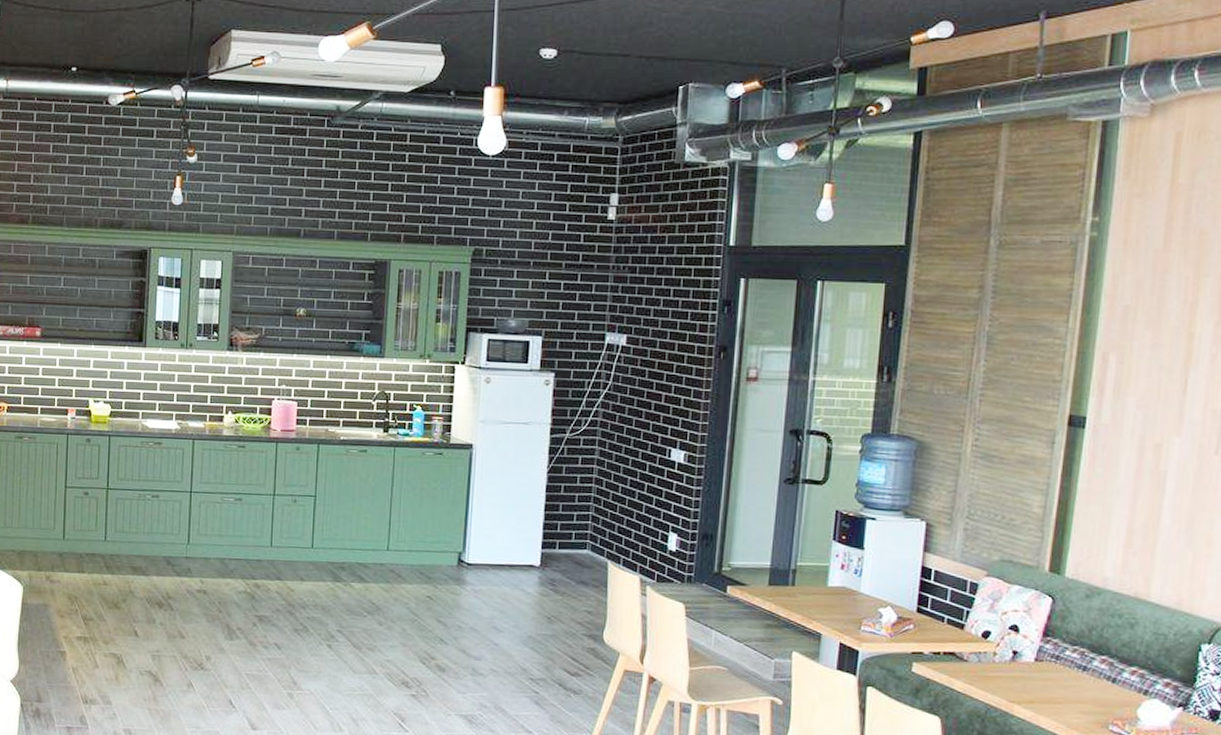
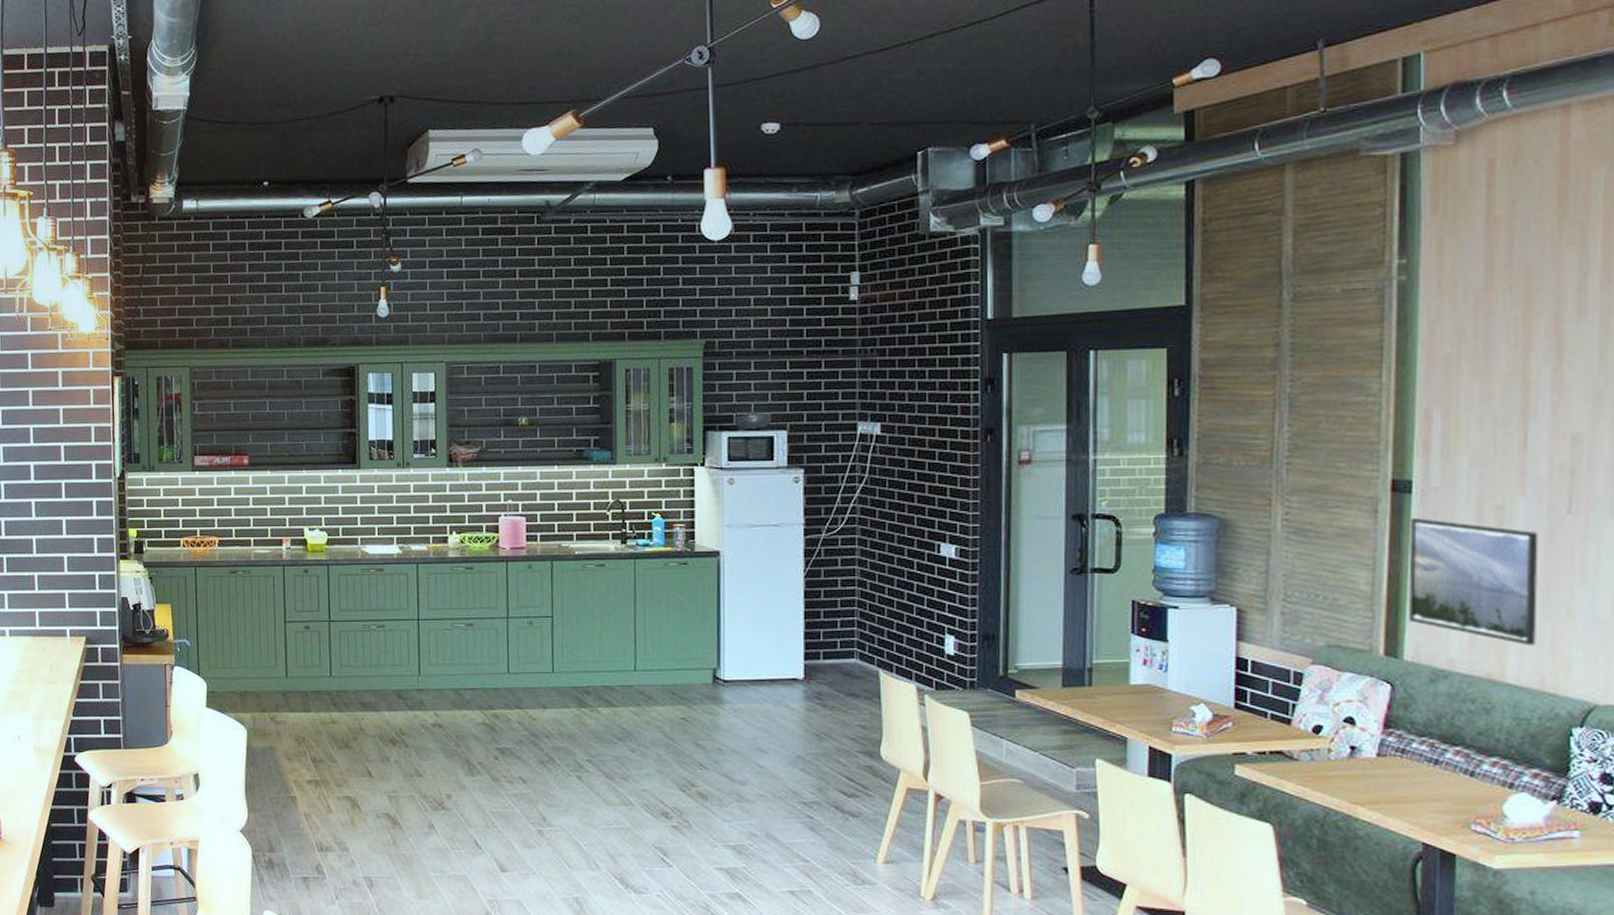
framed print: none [1073,451,1189,570] -> present [1408,518,1539,646]

